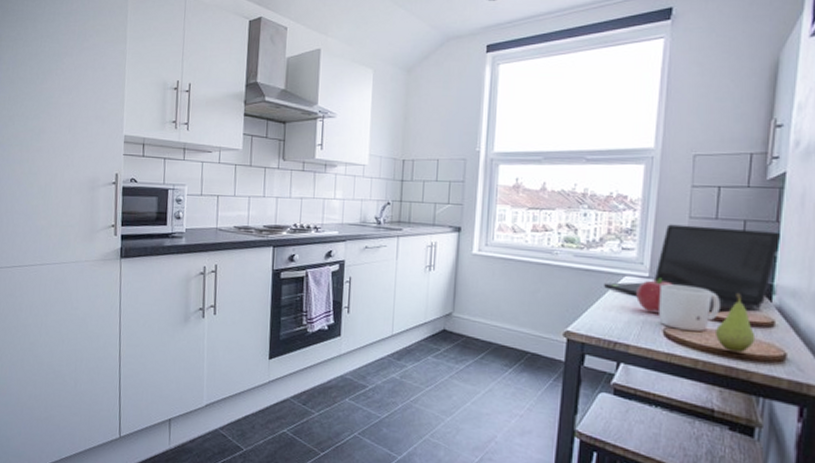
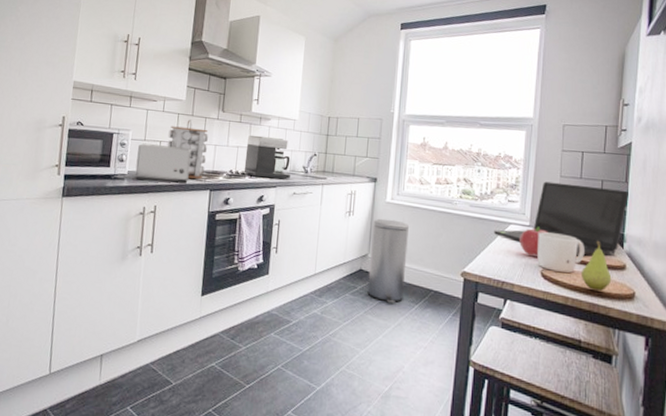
toaster: none [193,198,254,242] -> present [135,142,194,185]
spice rack: none [225,170,269,236] -> present [167,119,208,180]
coffee maker: none [309,184,361,232] -> present [243,135,291,179]
pedal bin: none [452,272,501,367] -> present [367,218,410,304]

